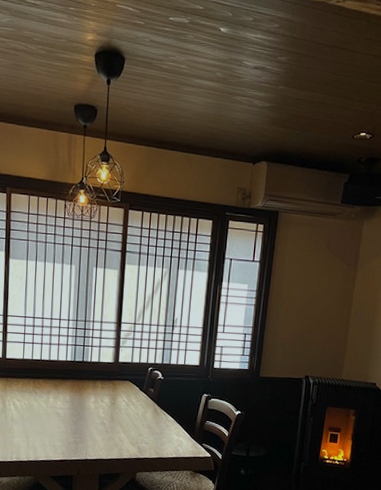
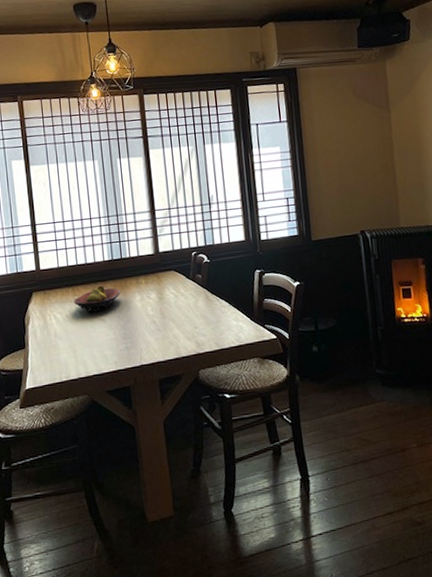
fruit bowl: none [33,382,78,406] -> present [74,285,121,313]

